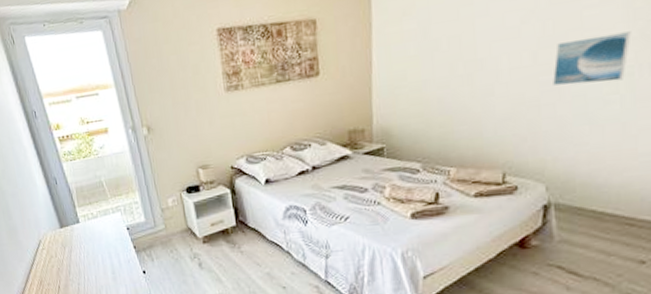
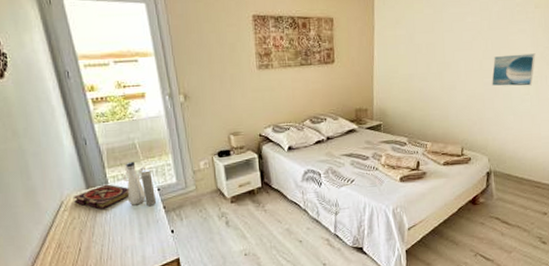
book: none [49,223,100,249] -> present [73,184,129,210]
water bottle: none [93,200,126,245] -> present [123,161,156,206]

